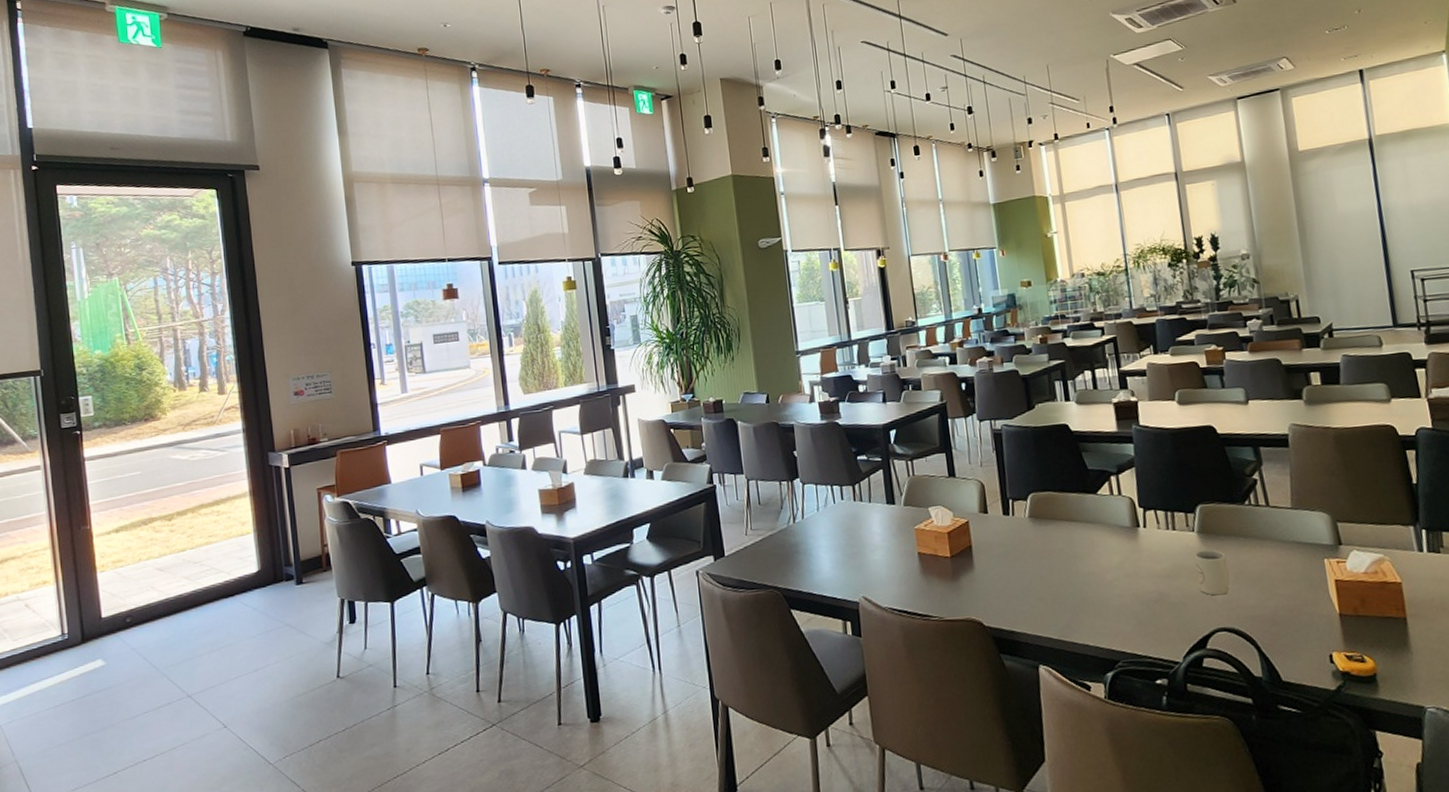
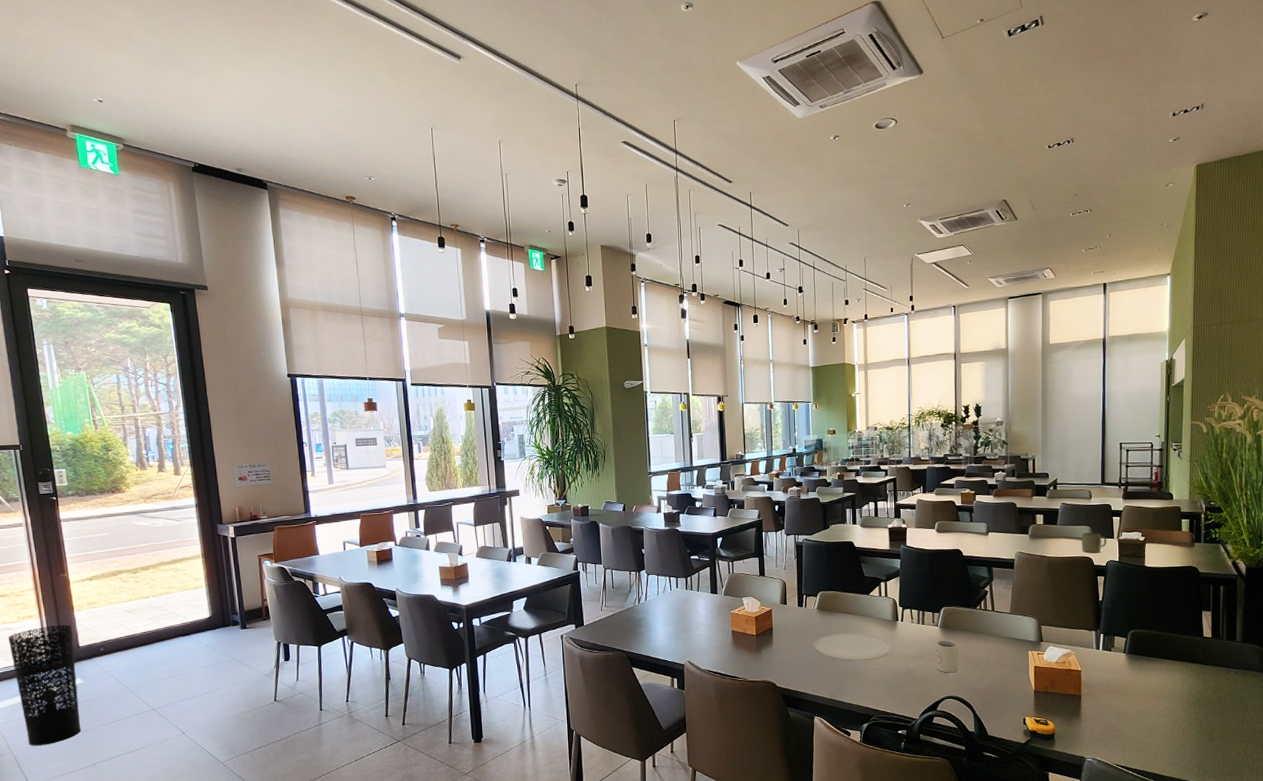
umbrella stand: none [17,591,101,752] -> present [7,625,81,746]
plate: none [1029,546,1134,586] -> present [814,632,891,662]
mug: none [1376,391,1413,420] -> present [1082,532,1107,553]

